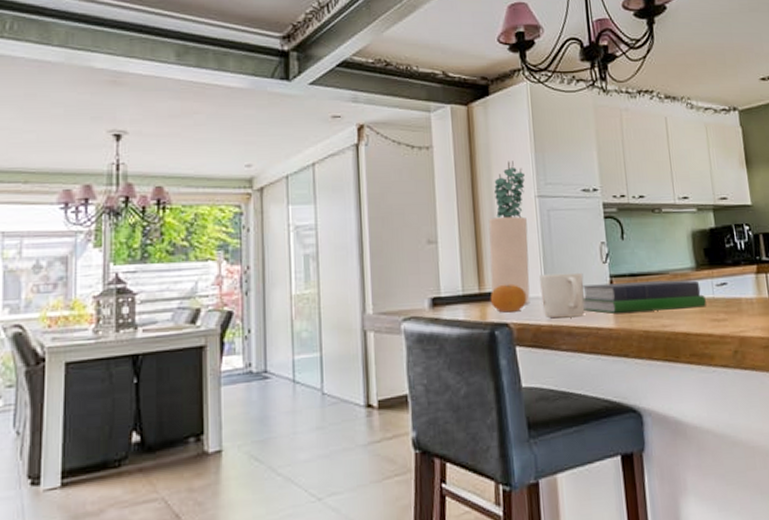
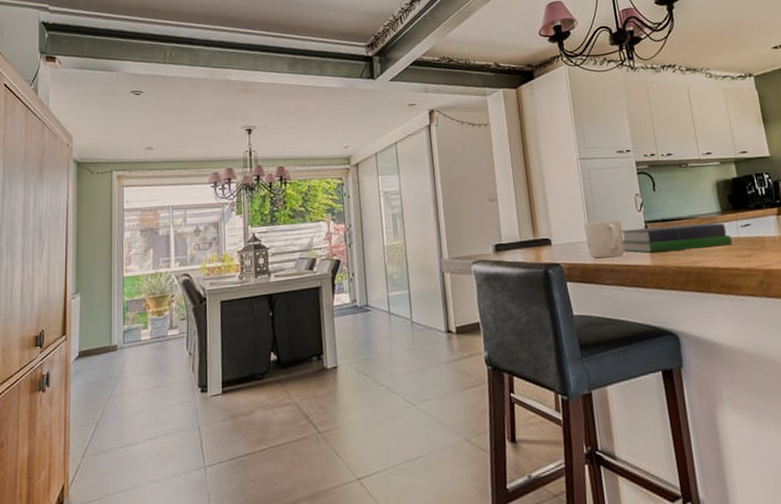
vase: present [488,161,530,305] -> none [538,131,577,248]
fruit: present [490,283,527,313] -> none [543,231,575,255]

